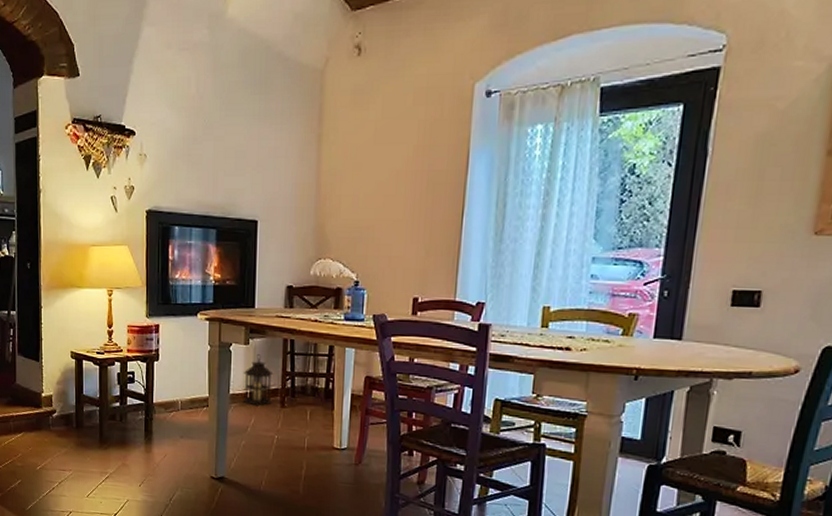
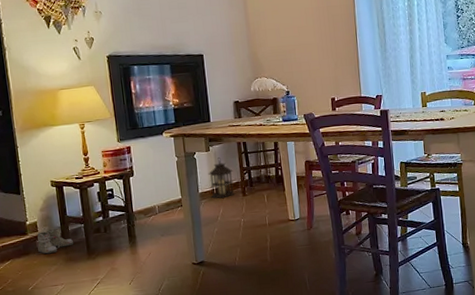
boots: none [50,405,86,434] -> present [37,228,73,254]

